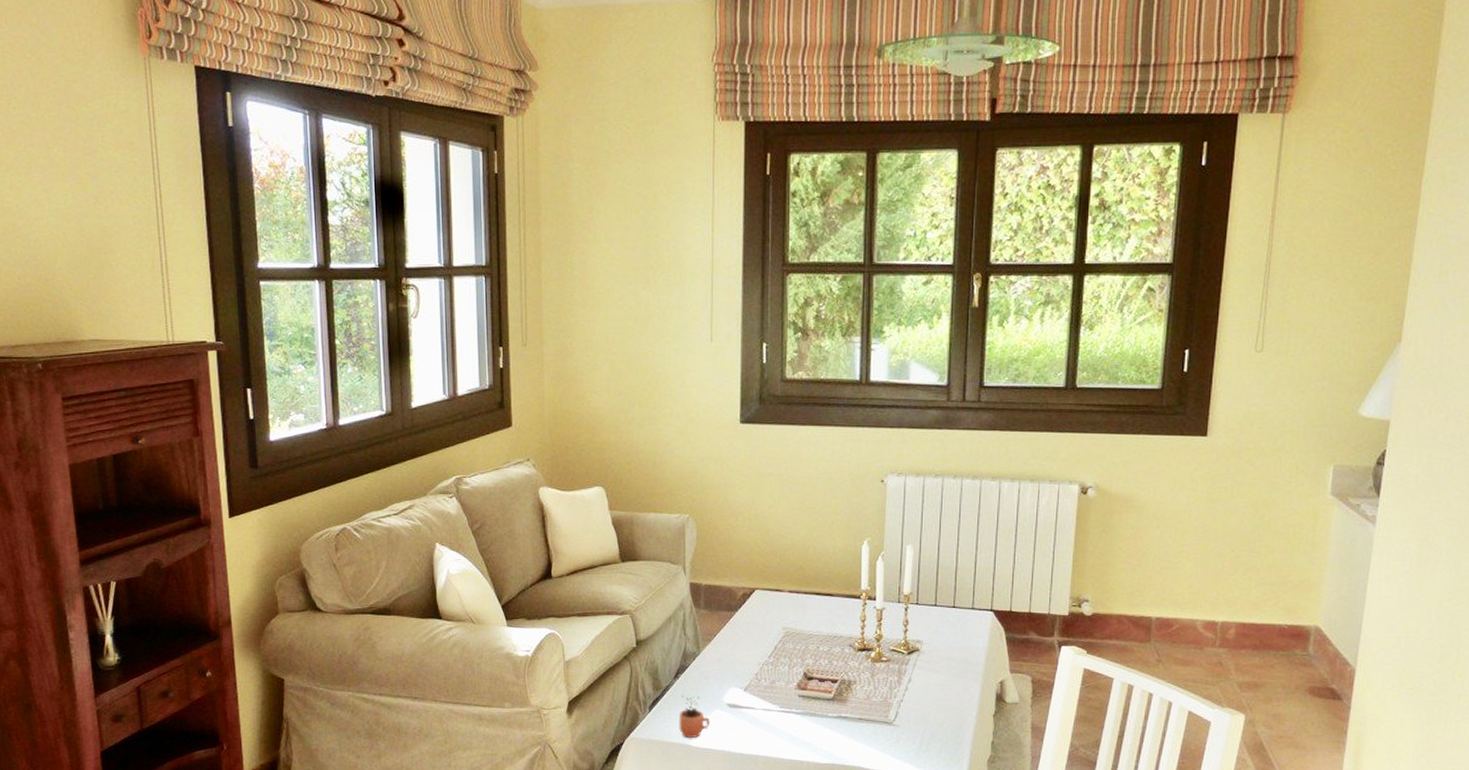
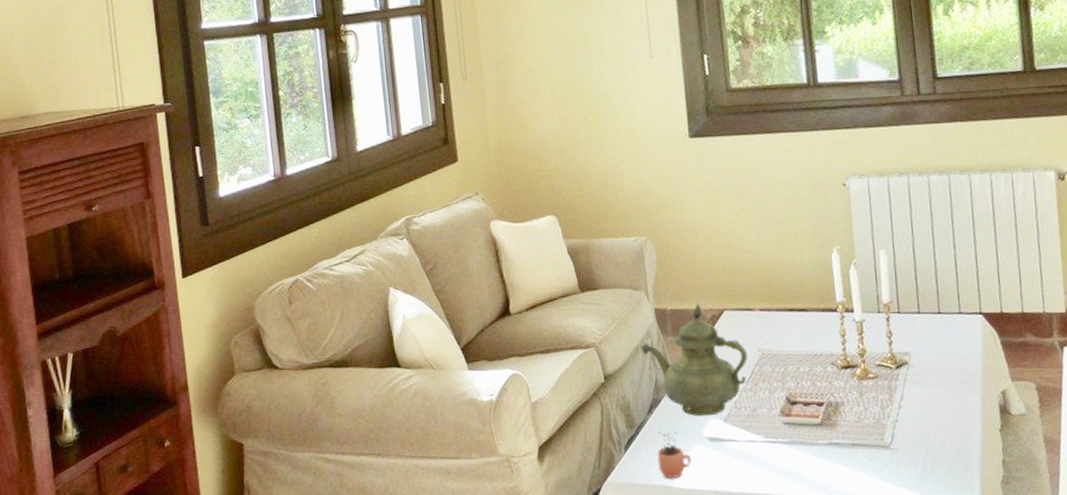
teapot: none [673,581,772,685] -> present [640,304,748,417]

